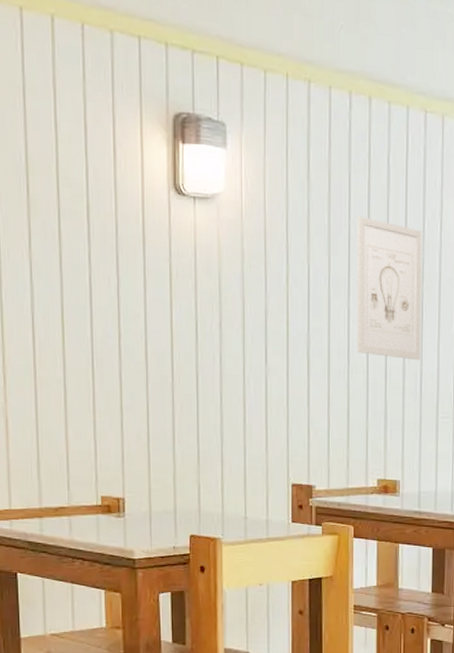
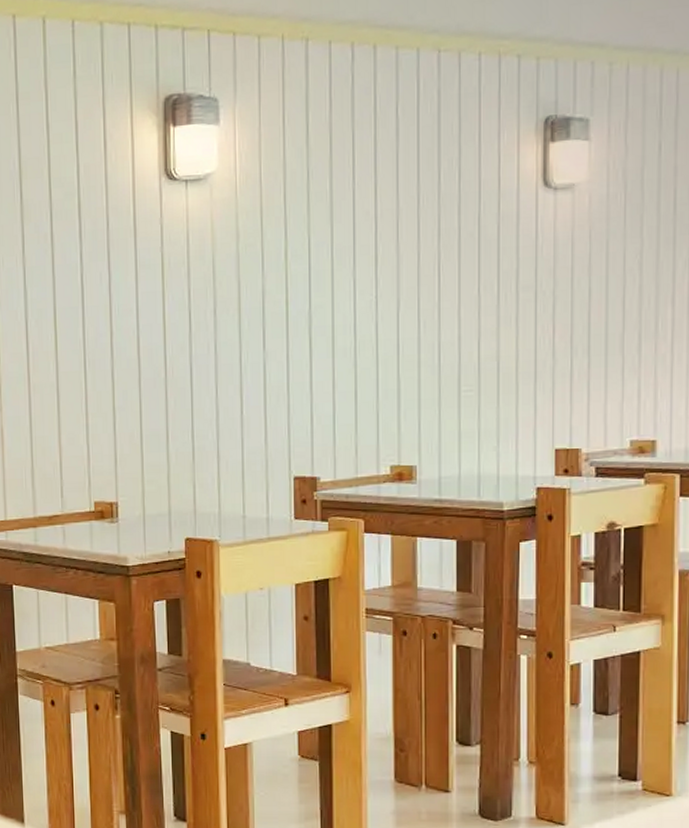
wall art: present [356,215,422,361] -> none [363,176,438,329]

